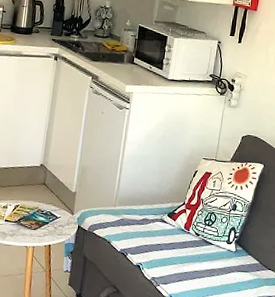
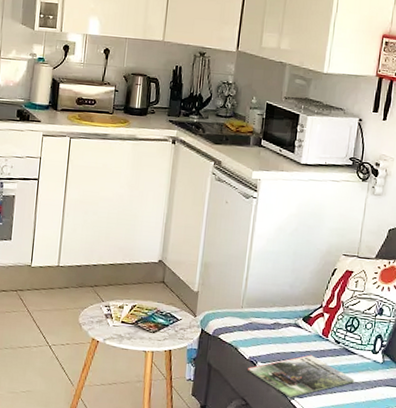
magazine: none [119,246,212,284] -> present [248,355,355,397]

